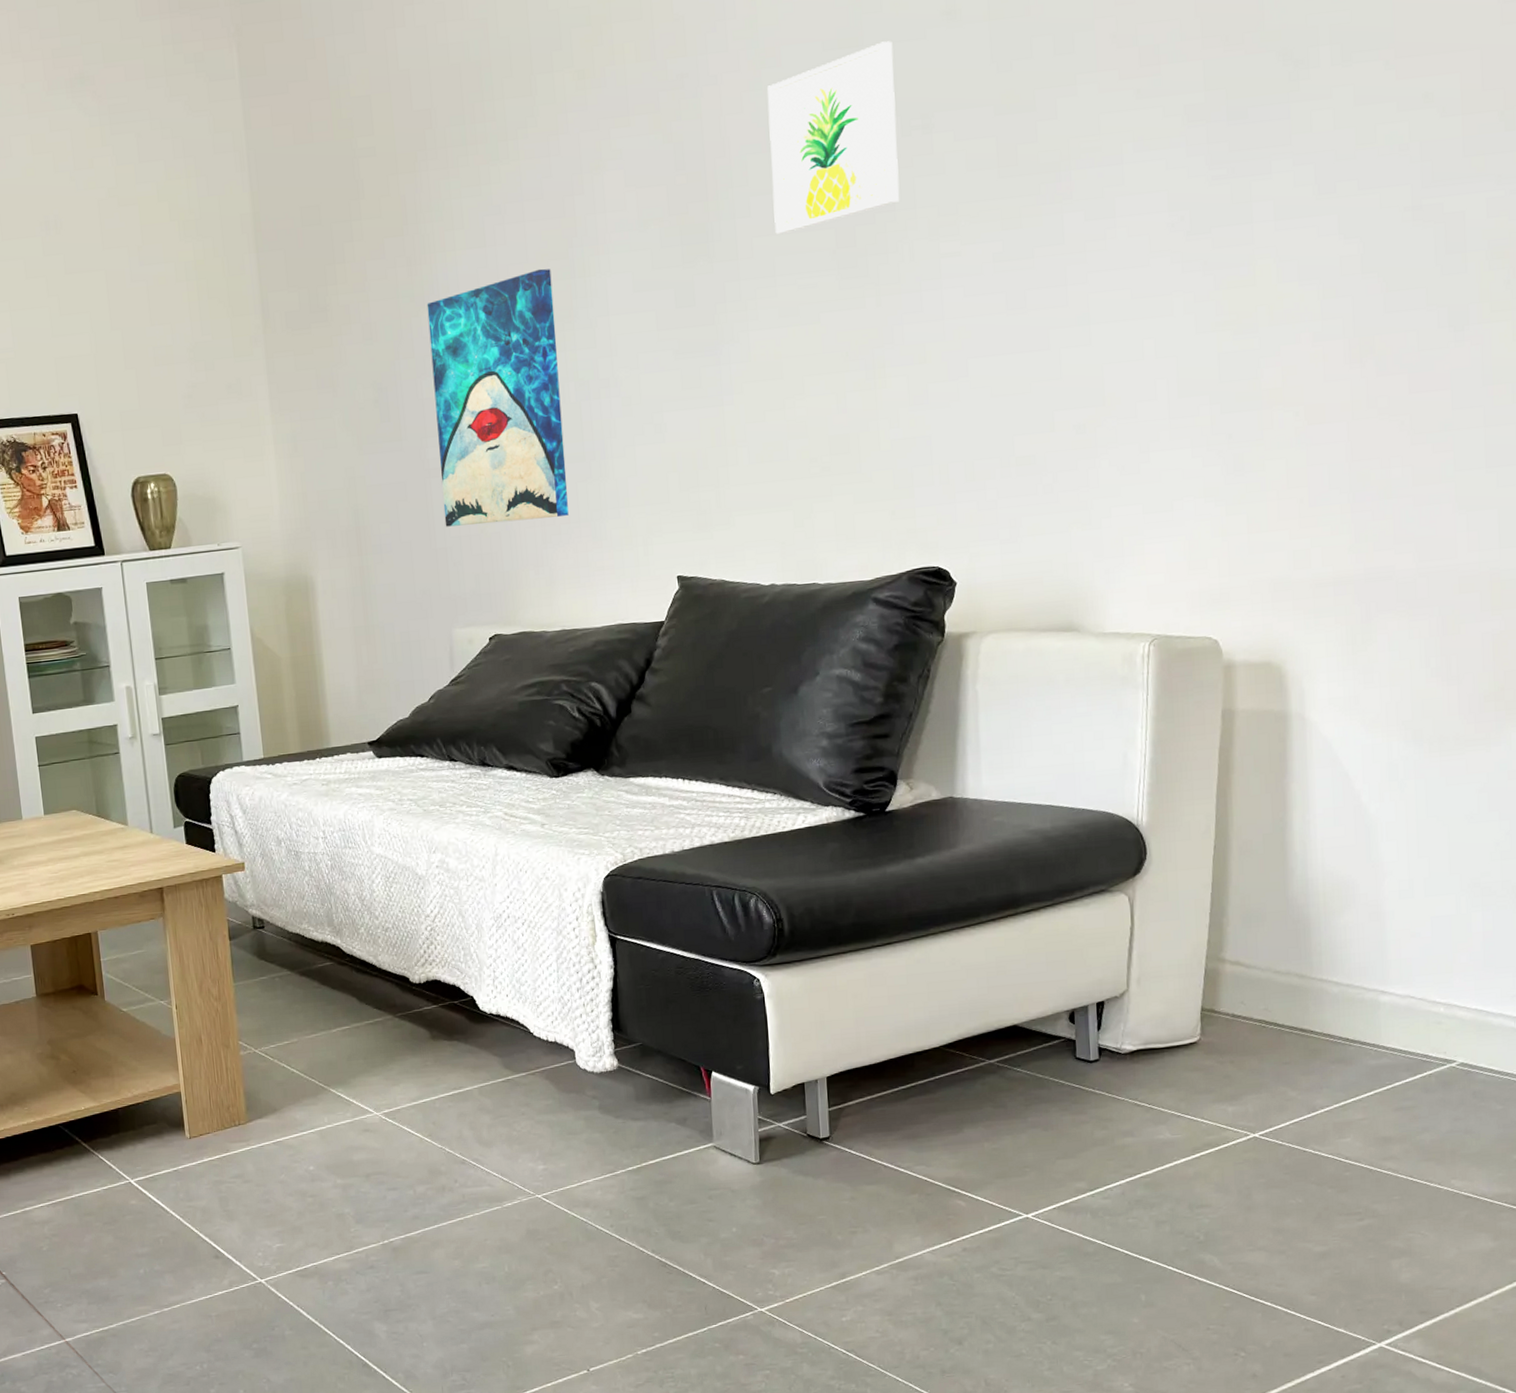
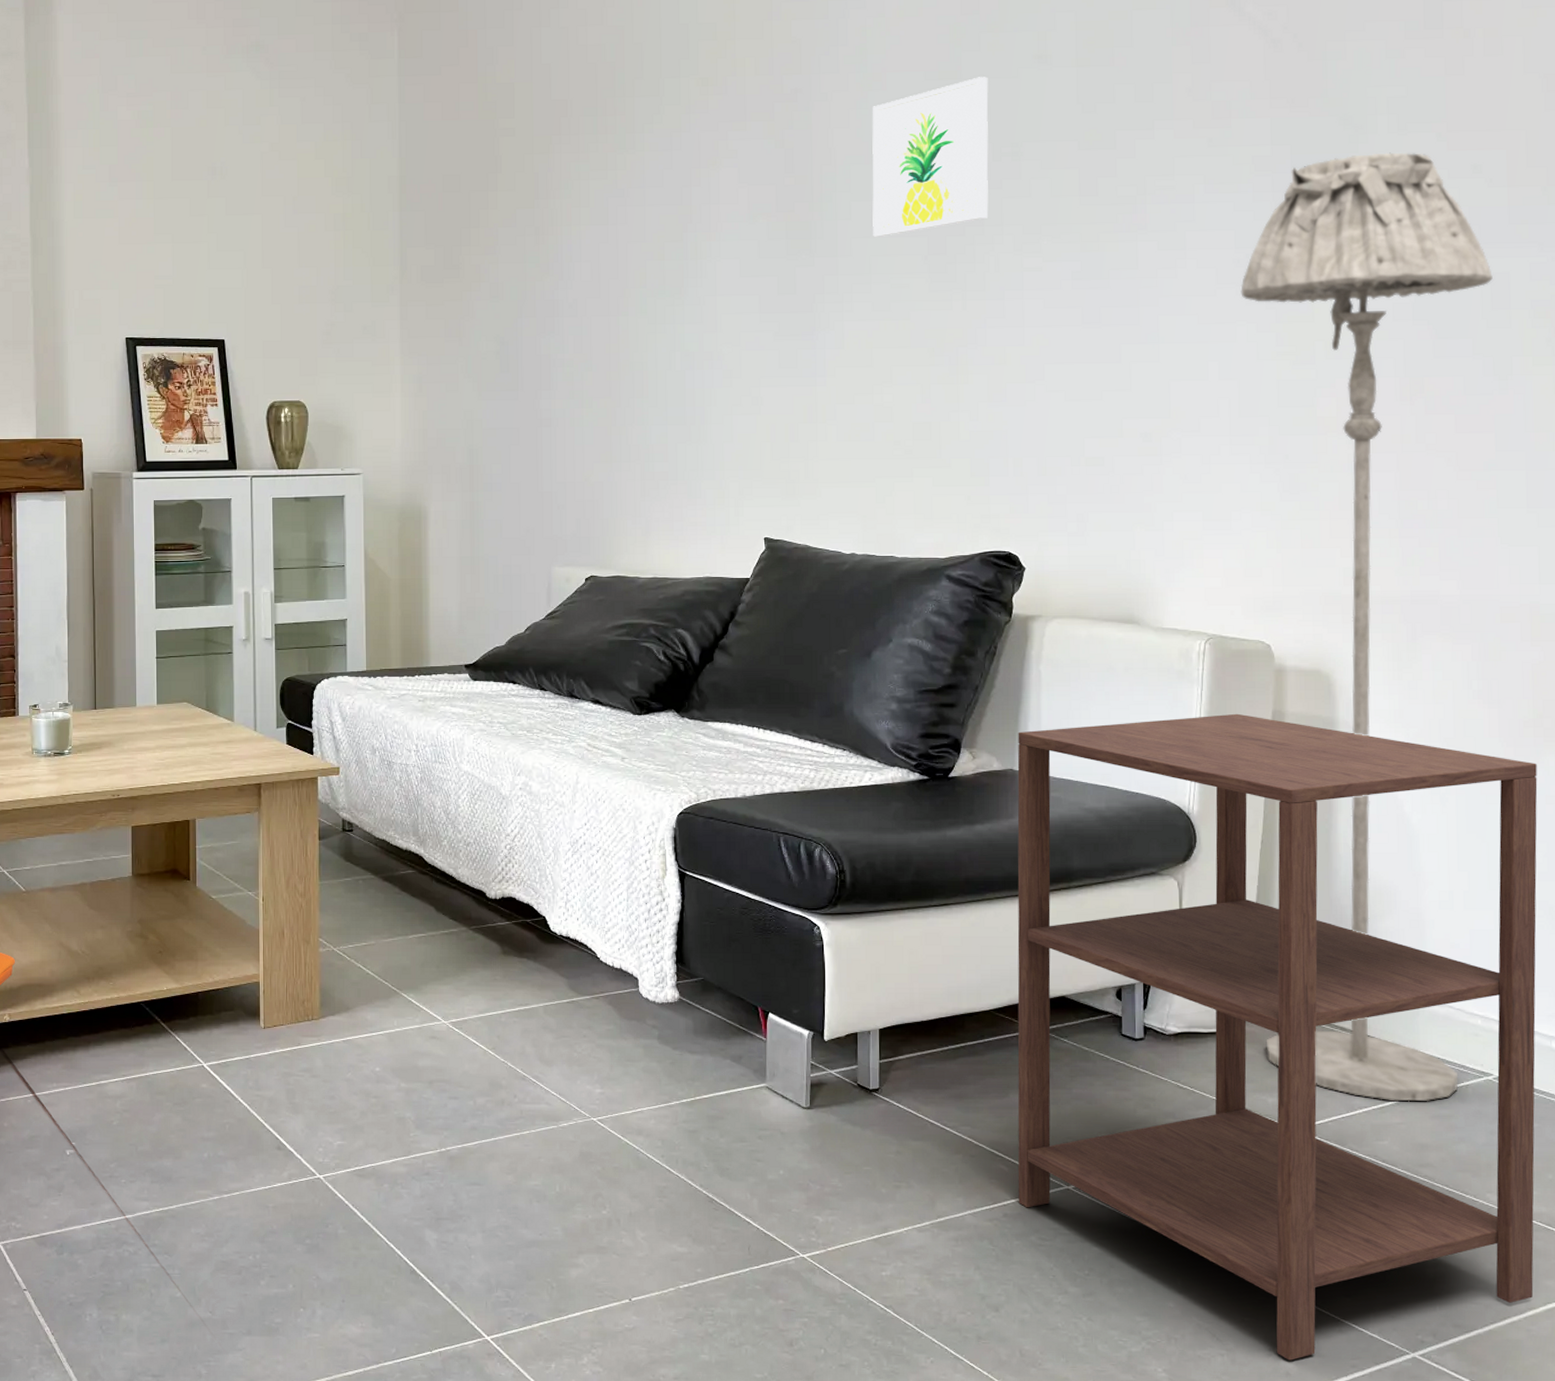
wall art: present [426,268,569,527] -> none [550,248,668,474]
side table: none [956,716,1499,1363] -> present [1017,713,1538,1361]
floor lamp: none [1175,85,1447,1098] -> present [1240,152,1493,1102]

